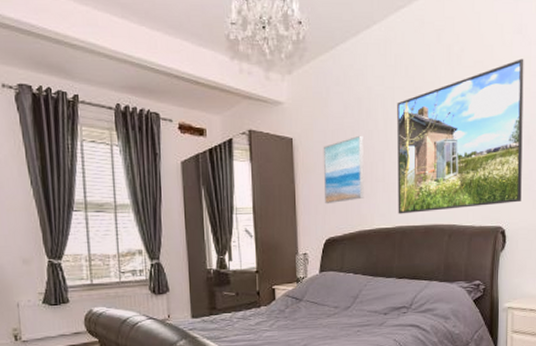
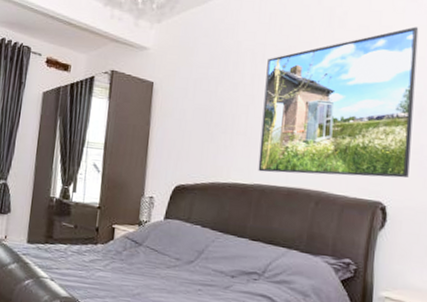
wall art: present [323,135,364,204] -> none [179,86,228,151]

